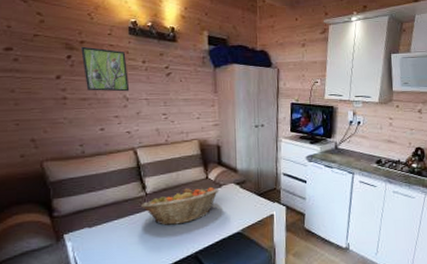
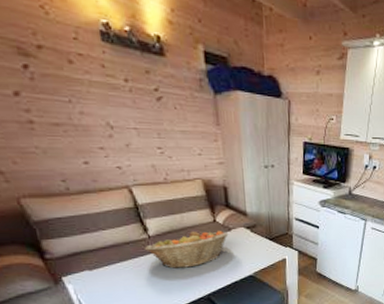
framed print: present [81,46,130,92] -> none [40,53,113,118]

